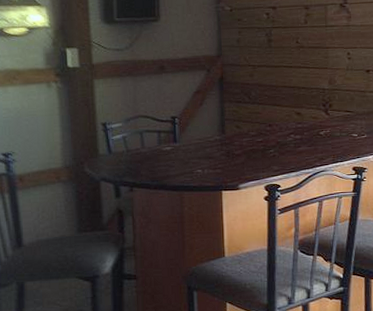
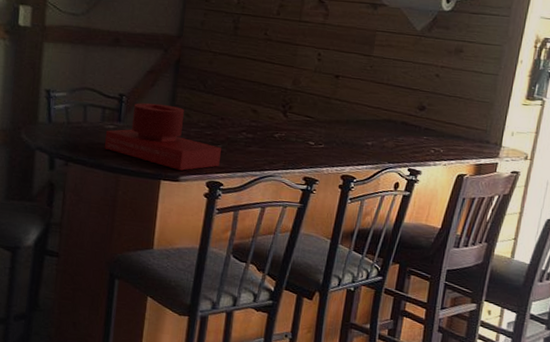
ashtray: none [164,120,274,179] -> present [105,103,221,171]

